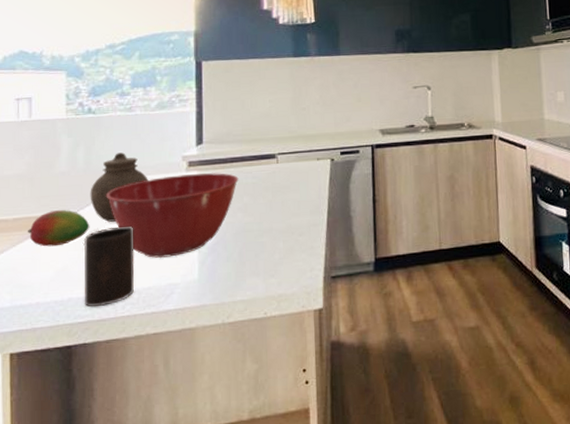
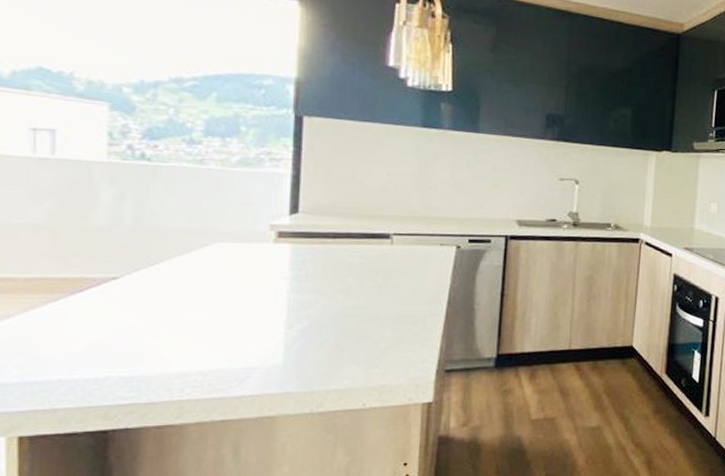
fruit: present [28,209,90,247] -> none [47,272,139,316]
cup: present [83,226,135,307] -> none [127,298,200,389]
jar: present [90,152,148,222] -> none [140,212,223,292]
mixing bowl: present [106,173,239,258] -> none [163,245,342,338]

